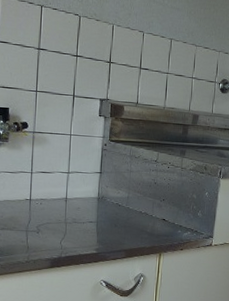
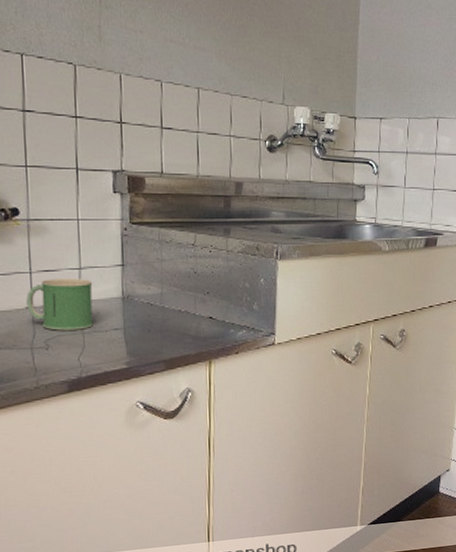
mug: none [26,178,77,220] -> present [26,278,93,331]

